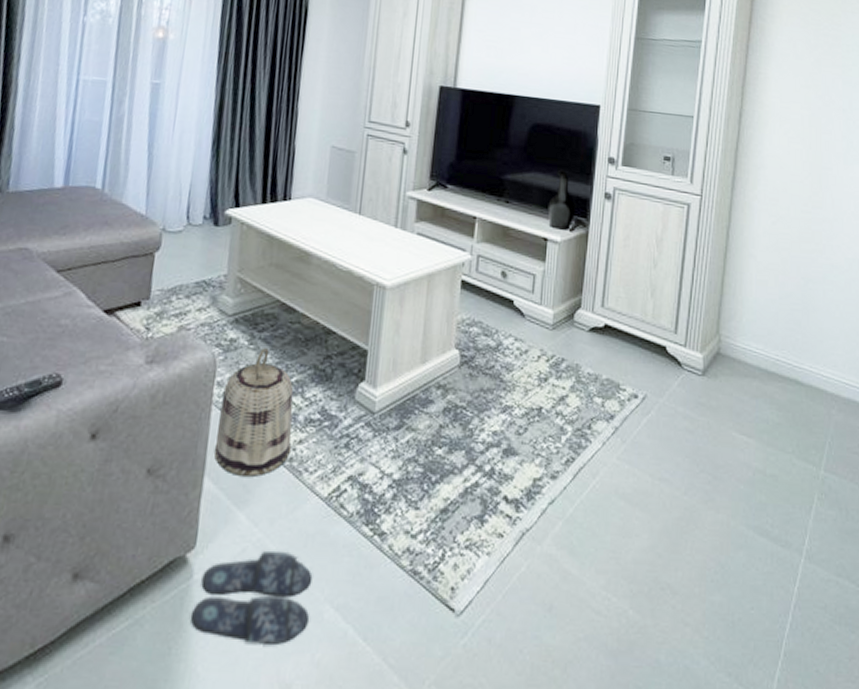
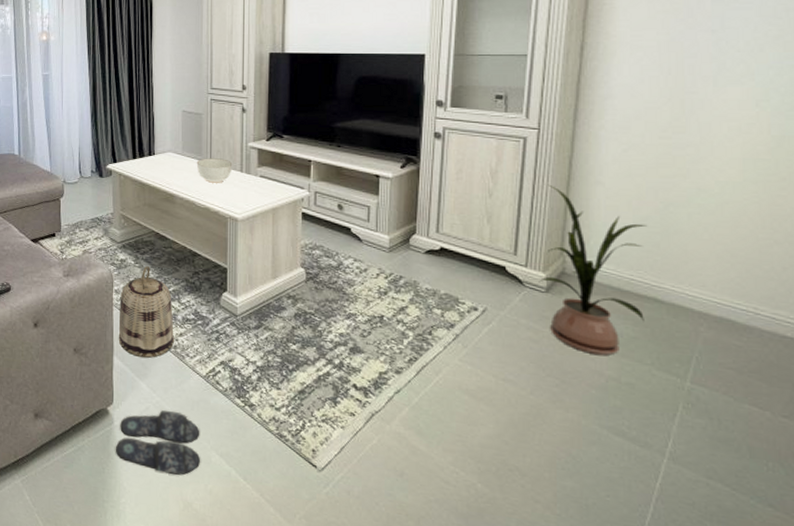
bowl: none [342,207,386,240] -> present [196,158,233,183]
decorative vase: present [547,169,575,230] -> none [378,115,405,167]
house plant: none [698,255,791,446] -> present [540,184,648,356]

